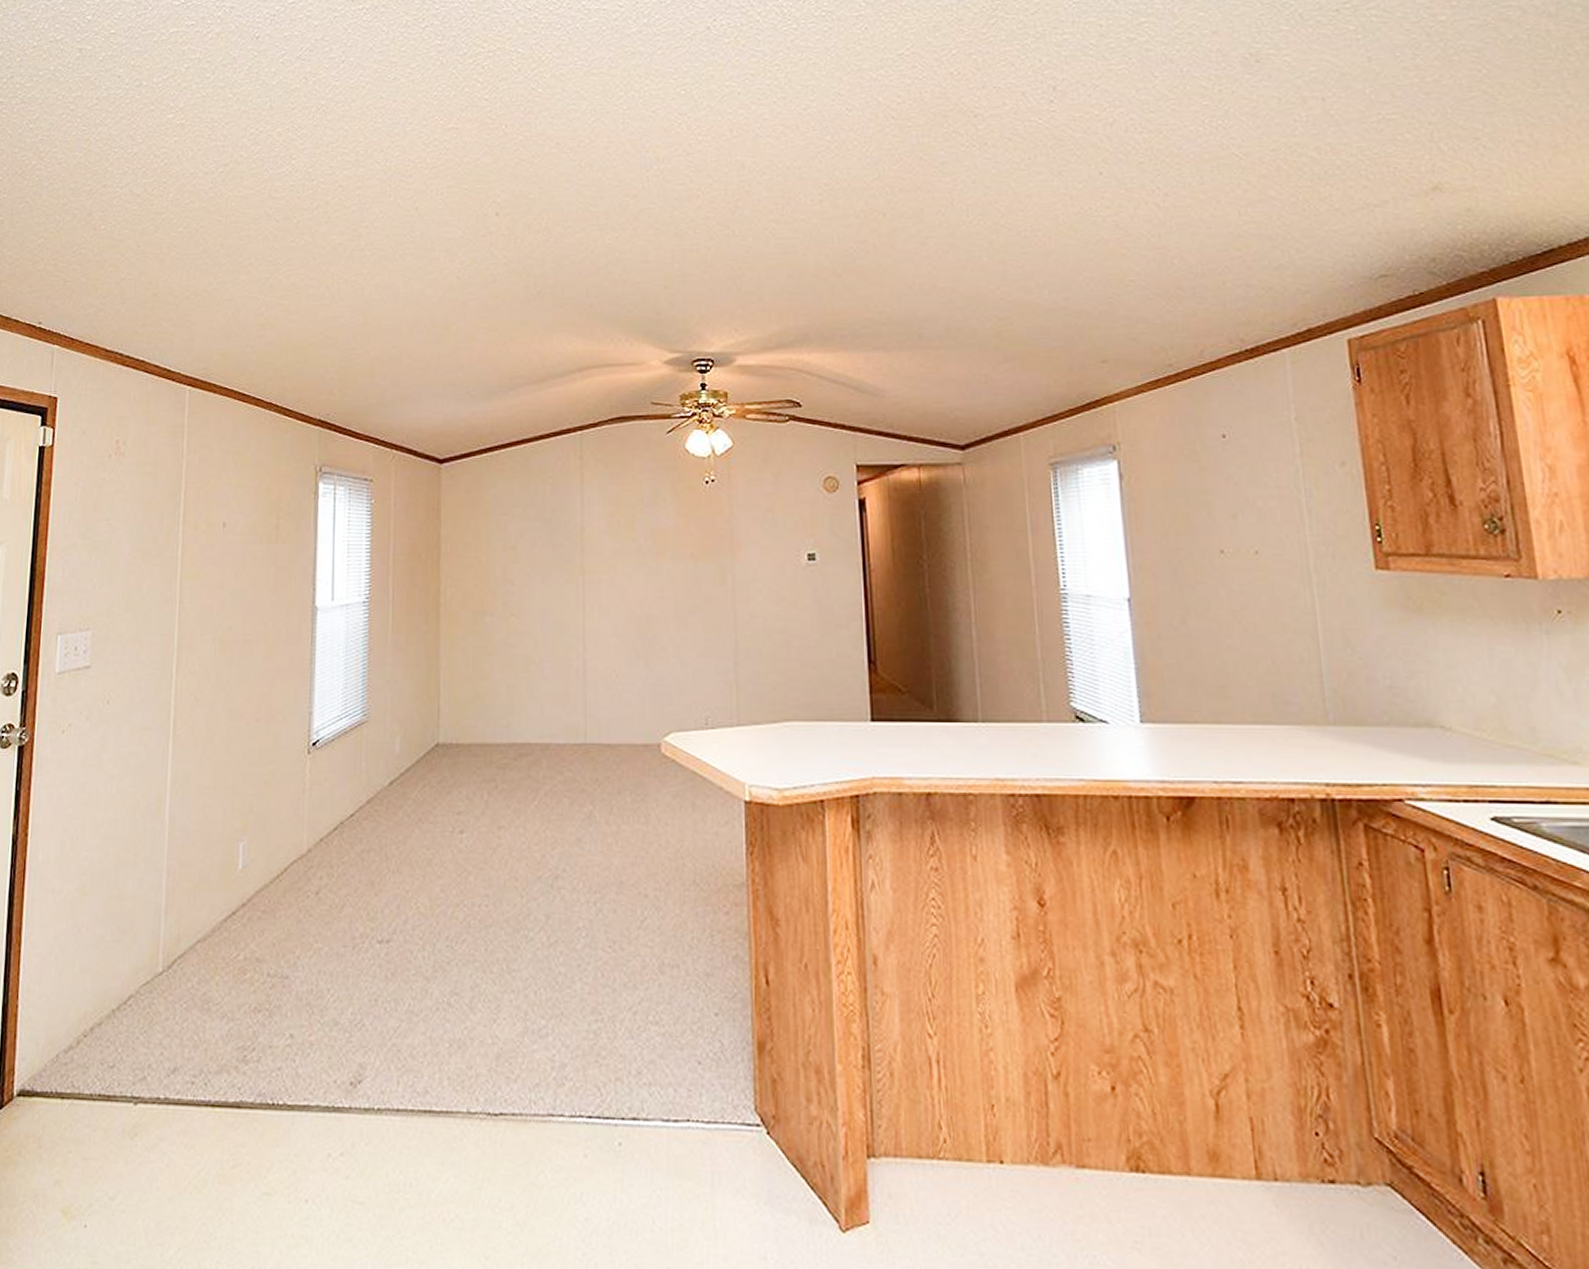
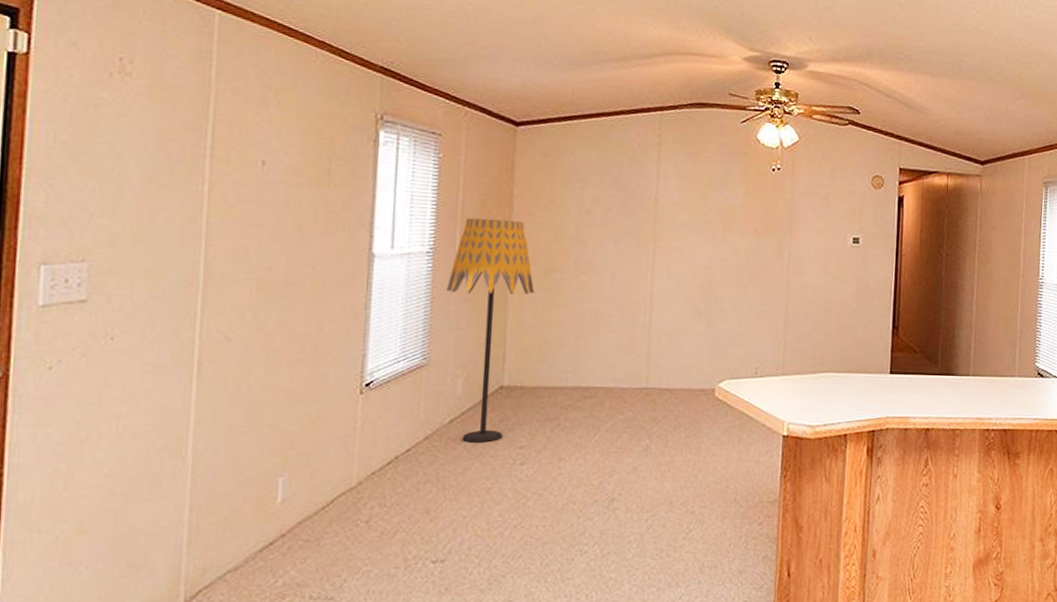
floor lamp: none [382,563,466,807] -> present [446,218,535,443]

